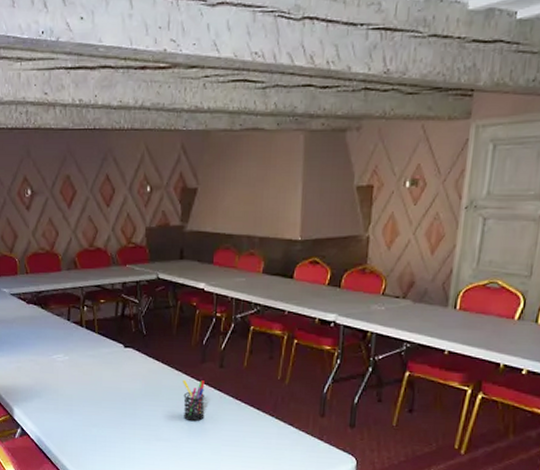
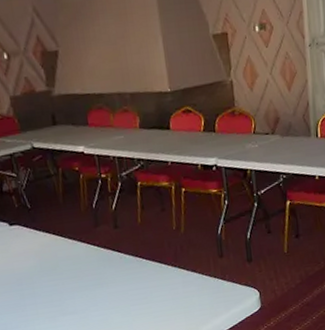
pen holder: present [183,379,205,422] -> none [78,244,108,289]

